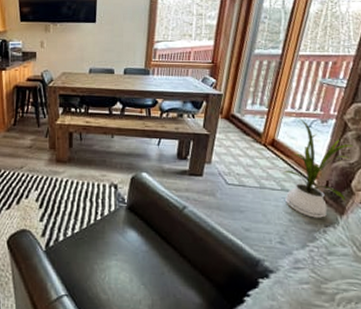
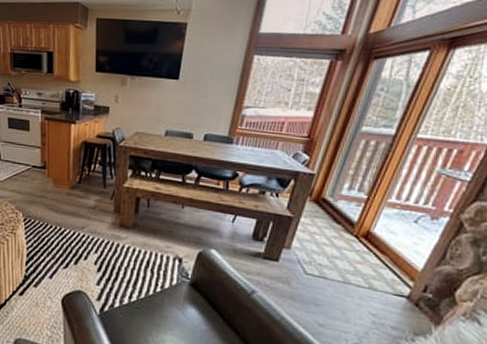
house plant: present [283,117,353,218] -> none [371,210,466,325]

